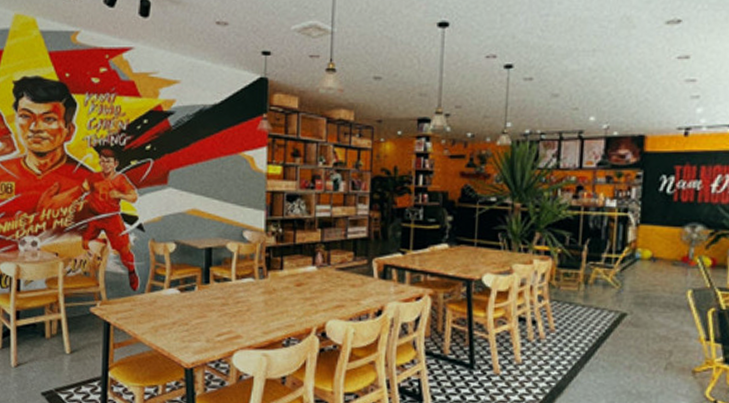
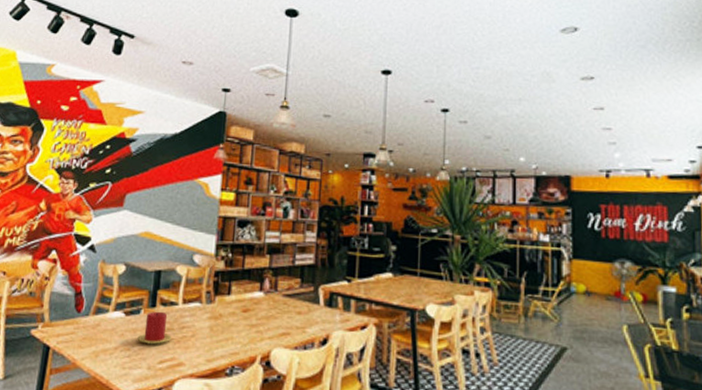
candle: none [194,287,227,319] -> present [137,311,171,345]

